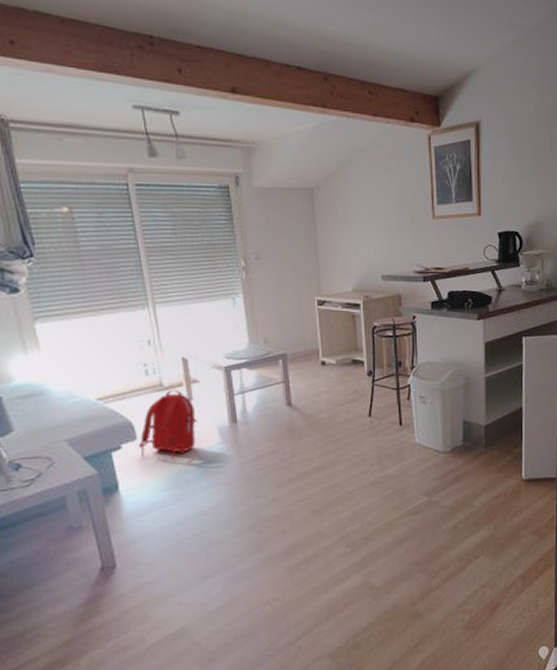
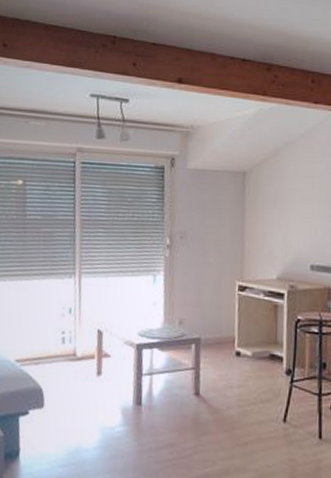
backpack: present [138,390,198,461] -> none [44,361,103,436]

